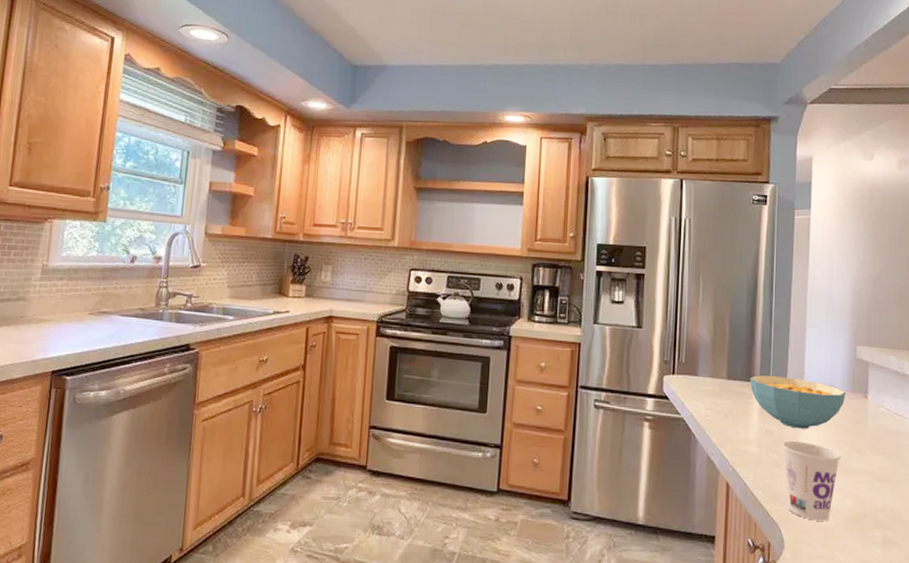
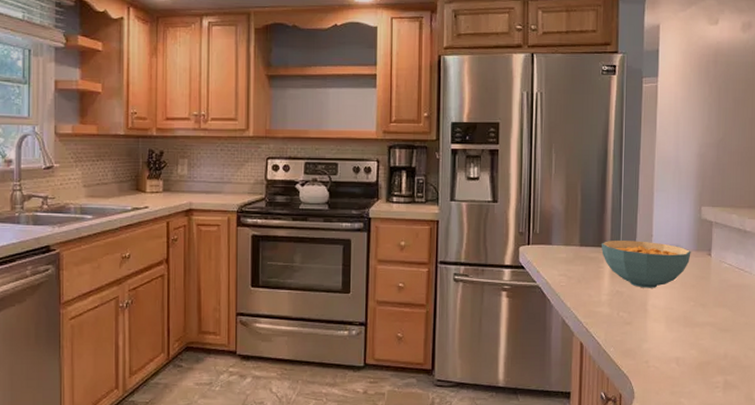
cup: present [782,440,841,521] -> none [632,299,686,371]

